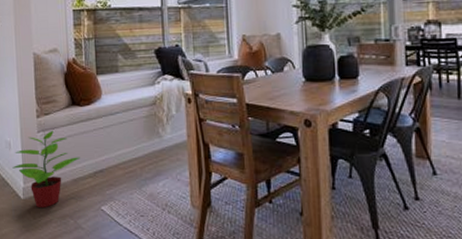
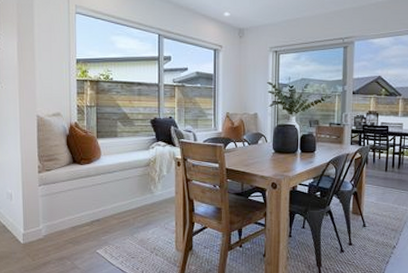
potted plant: present [12,131,80,209] -> none [13,185,79,252]

